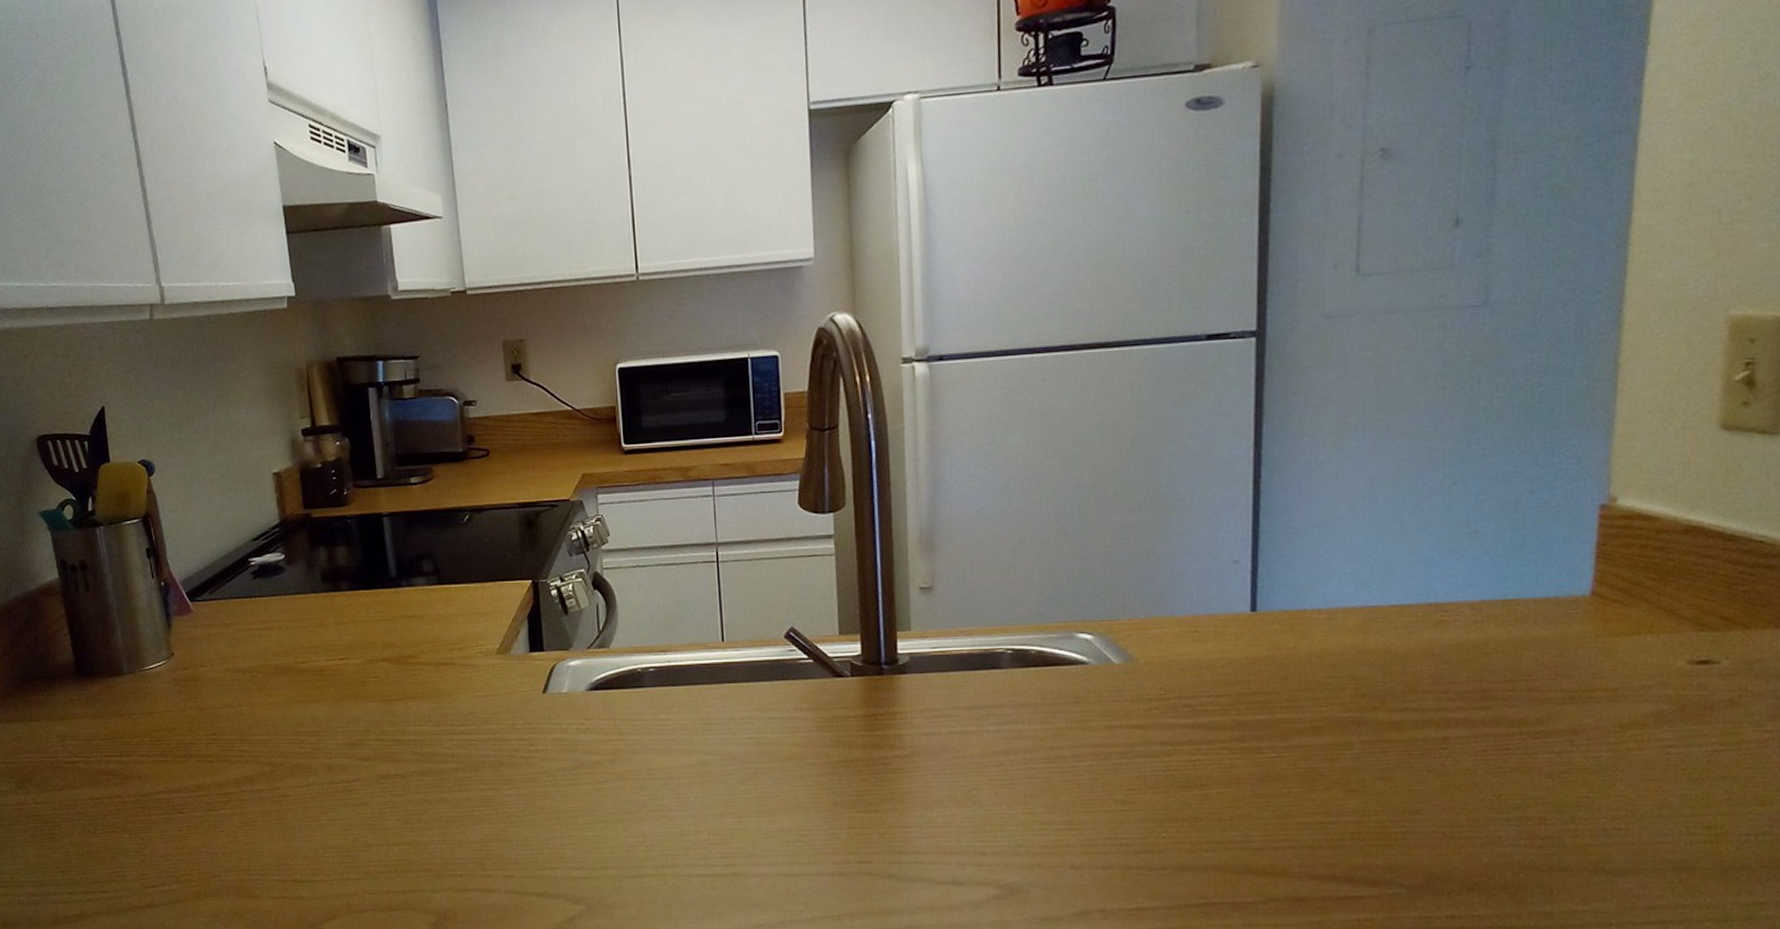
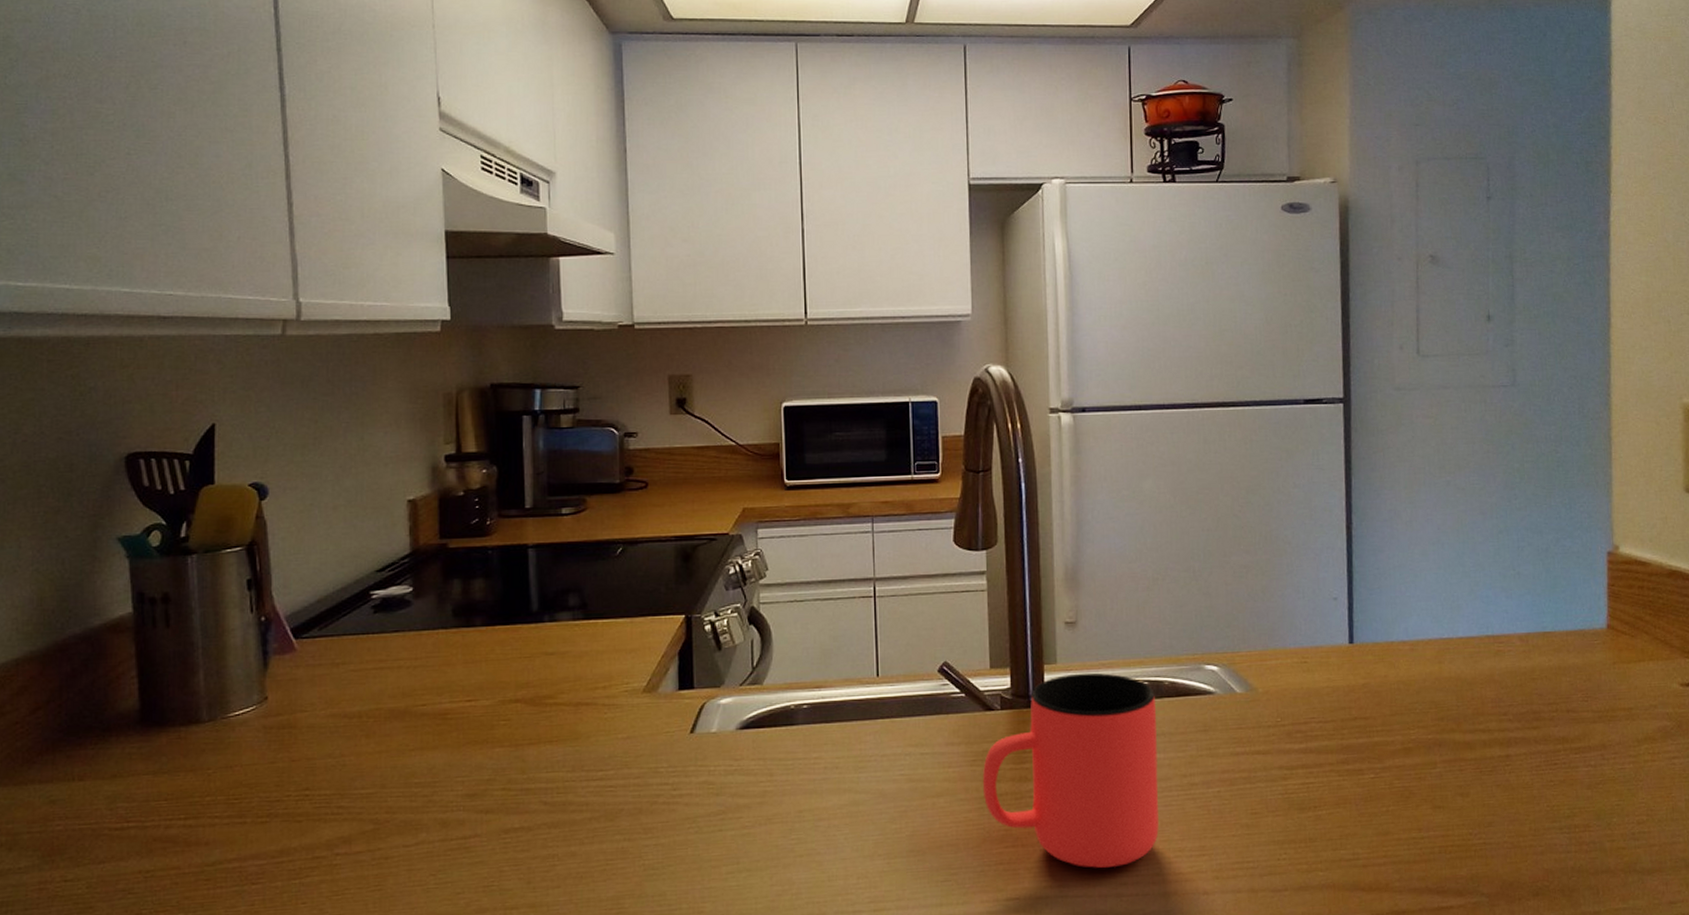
cup: none [832,640,1023,837] -> present [982,672,1159,868]

